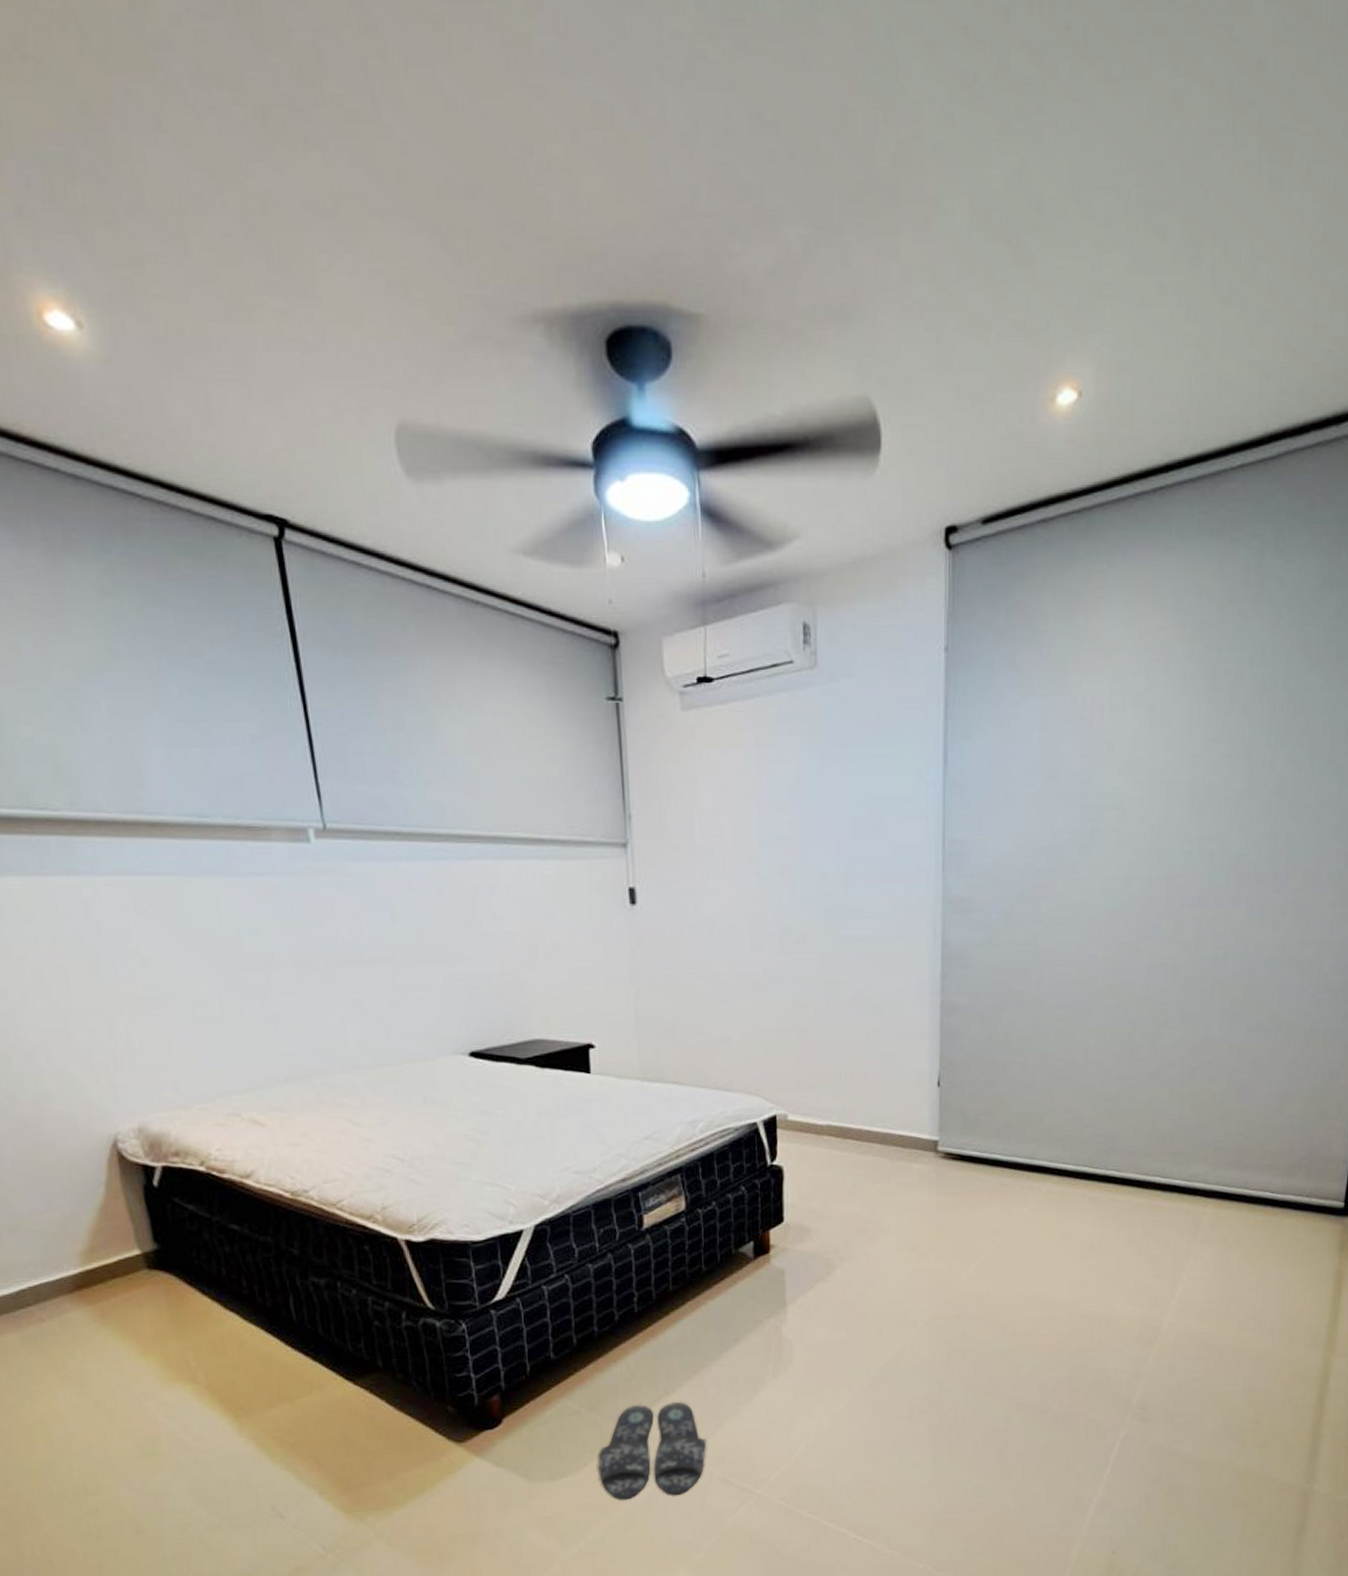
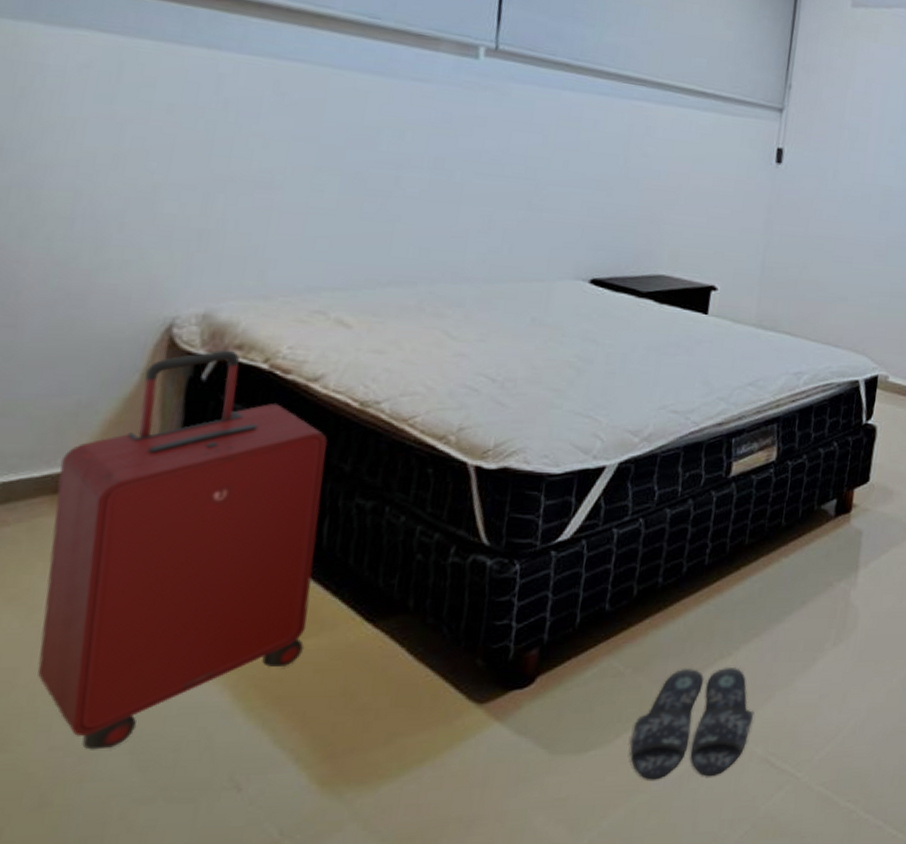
suitcase: none [66,1157,302,1491] -> present [37,349,328,750]

